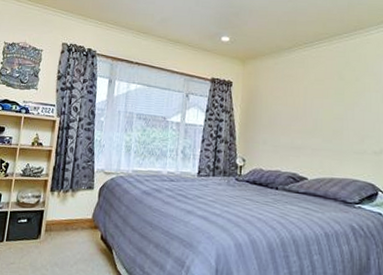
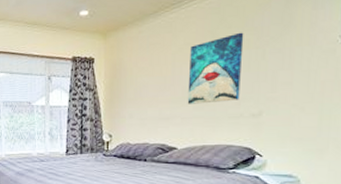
wall art: none [317,76,366,138] -> present [187,32,244,104]

